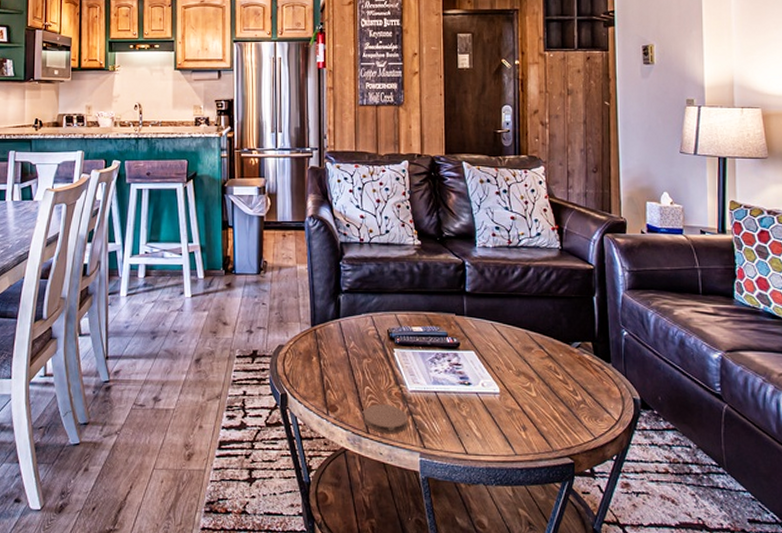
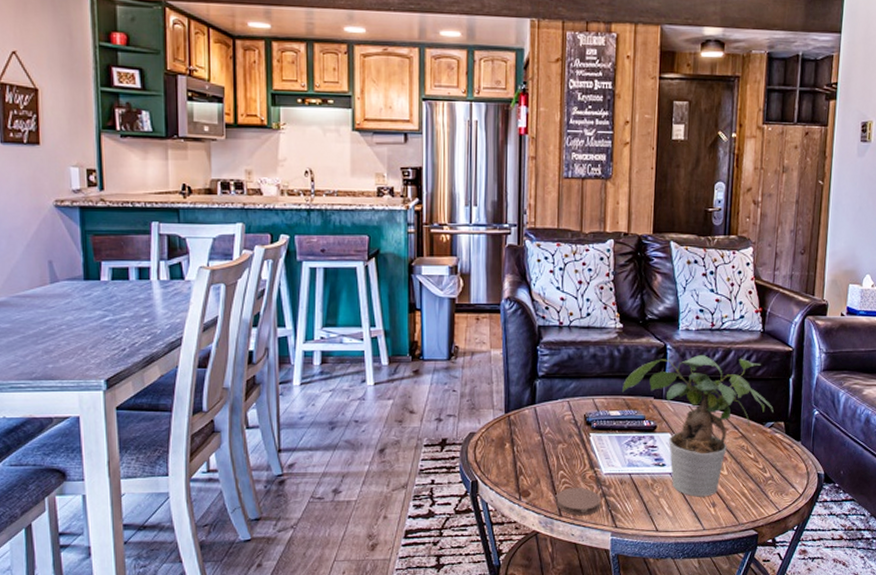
potted plant: none [424,272,579,419] -> present [622,355,774,497]

